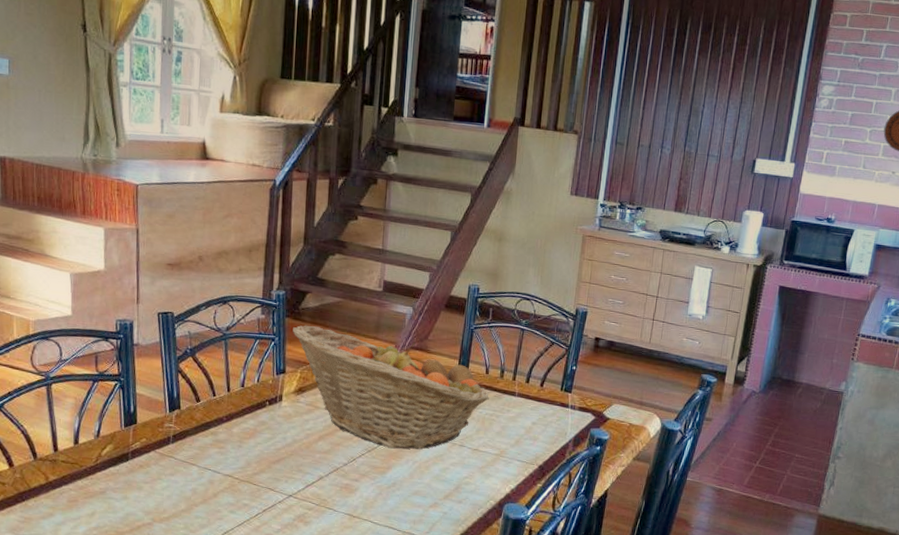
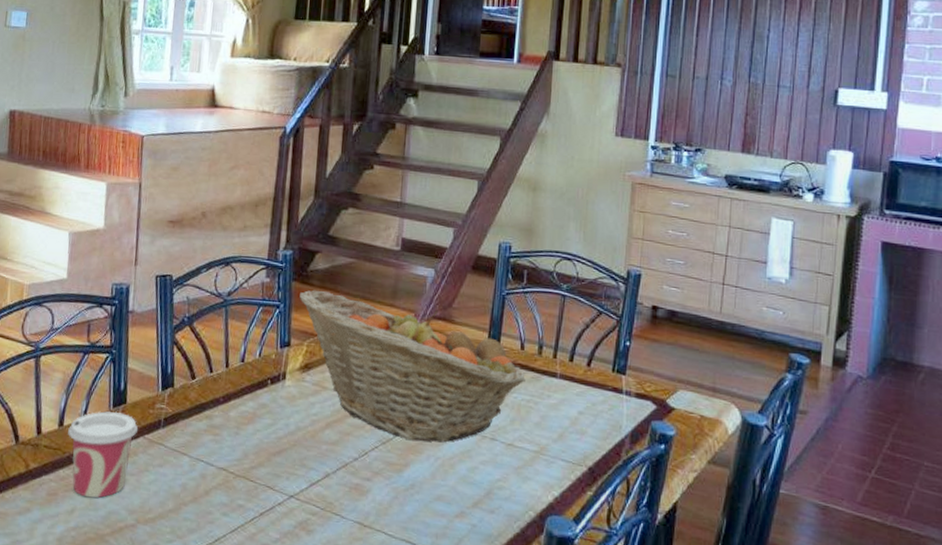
cup: none [83,430,150,503] -> present [68,411,139,498]

